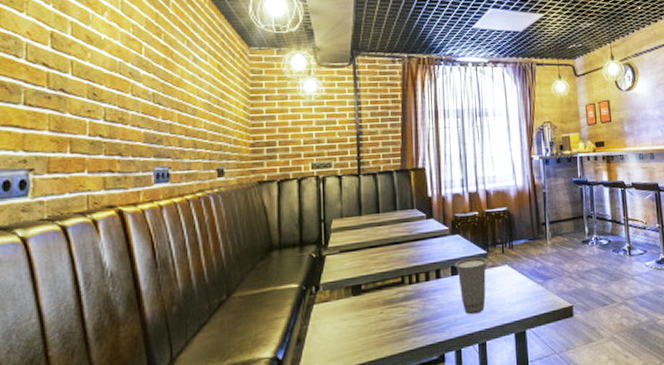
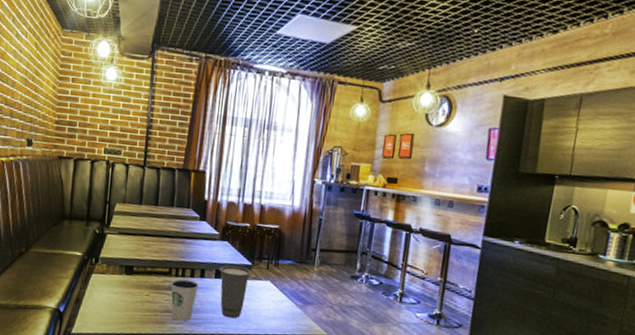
dixie cup: none [405,284,436,333] -> present [170,279,199,322]

